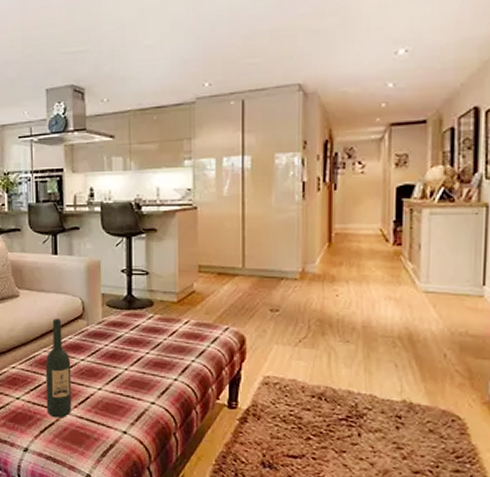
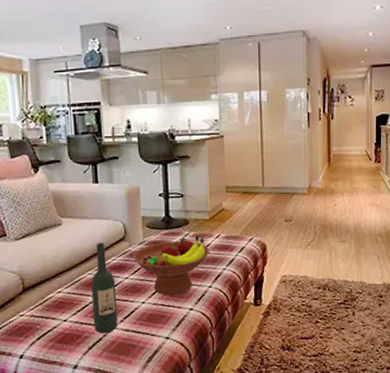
fruit bowl: none [90,319,177,385] -> present [133,235,210,296]

